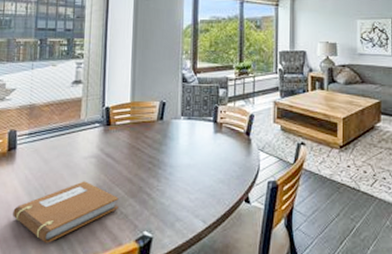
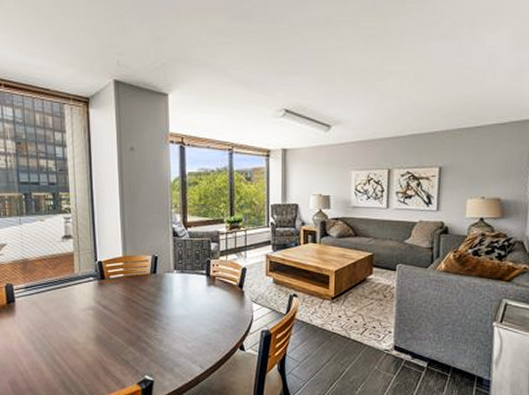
notebook: present [13,181,119,243] -> none [20,331,120,386]

